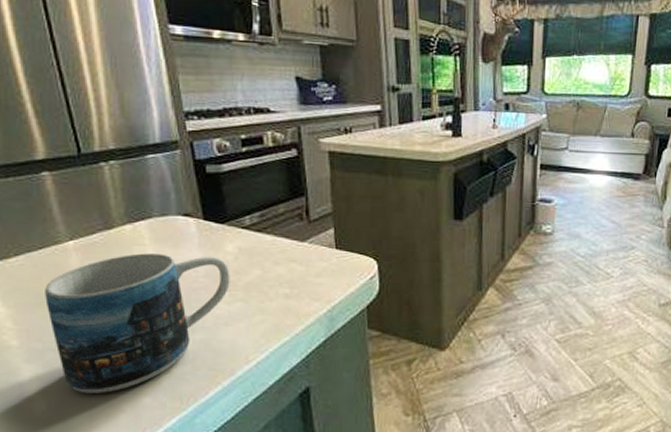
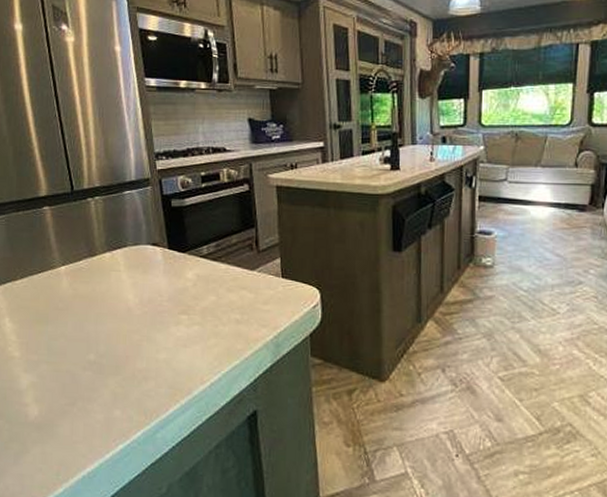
mug: present [45,253,230,393] -> none [41,278,190,404]

